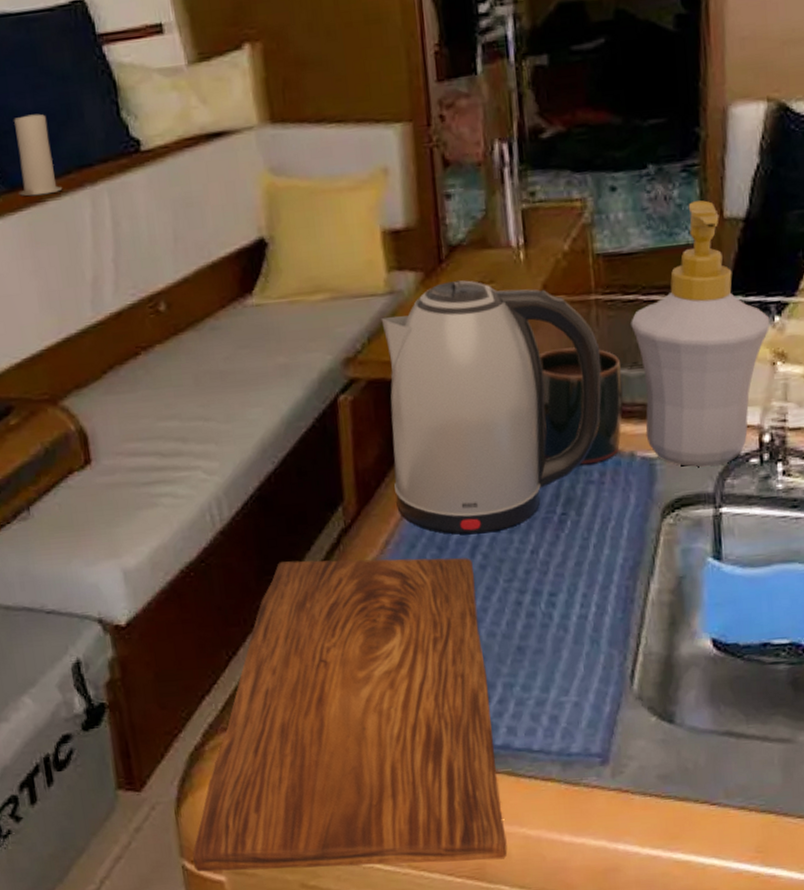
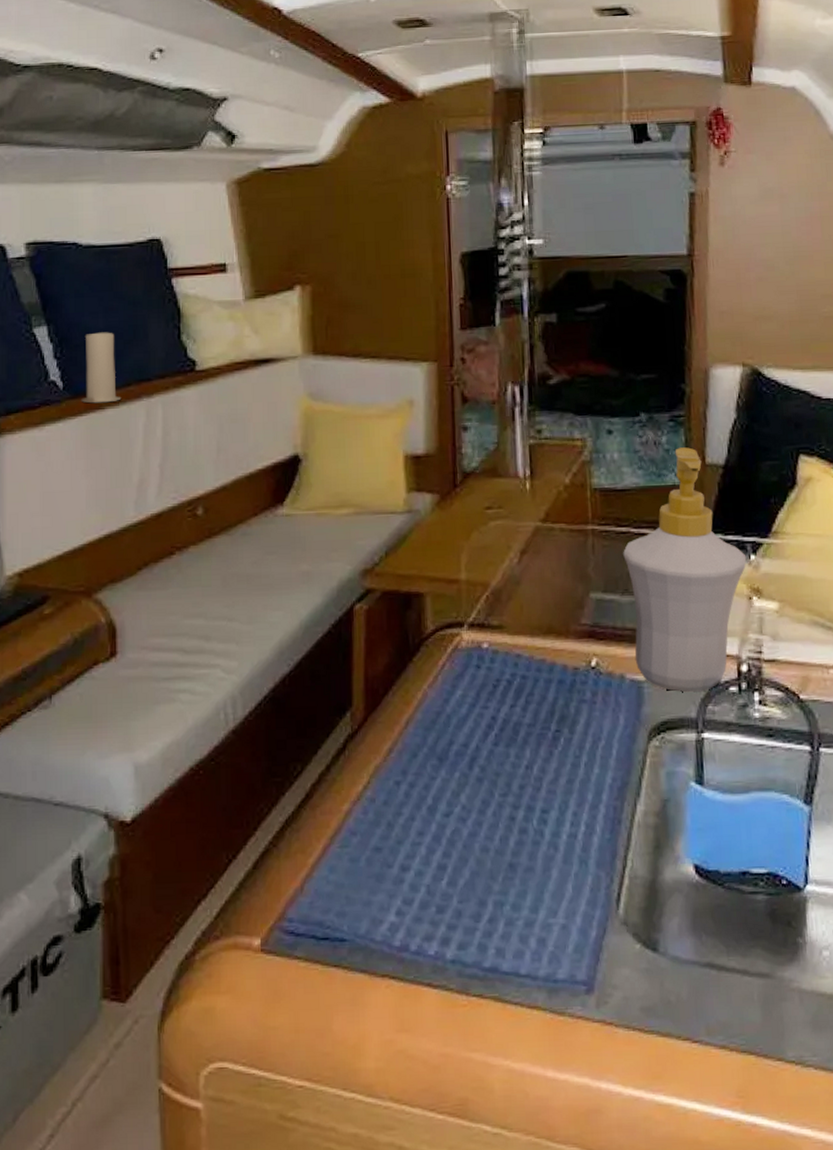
cutting board: present [192,557,508,873] -> none [170,764,491,1097]
kettle: present [381,280,602,535] -> none [399,503,596,747]
mug: present [540,347,624,465] -> none [541,572,616,684]

